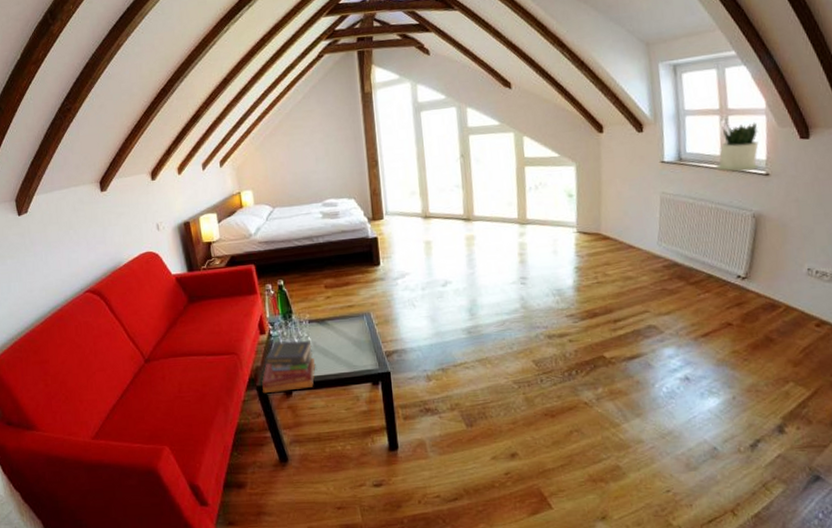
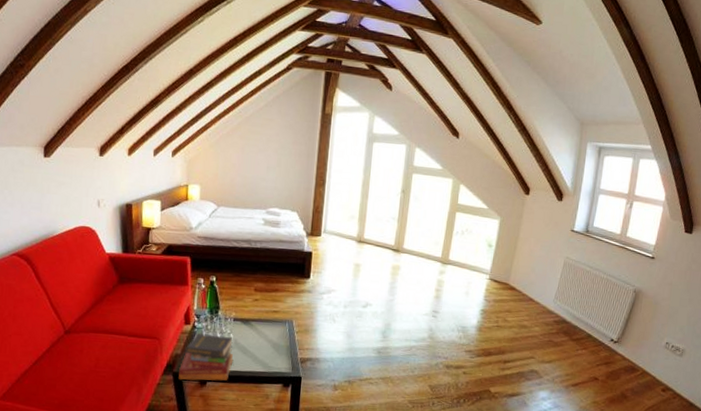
planter: present [715,122,759,172] -> none [613,209,654,252]

